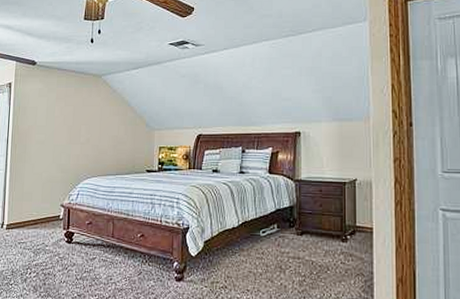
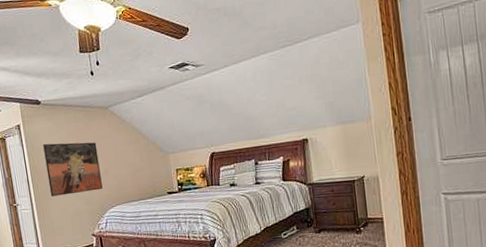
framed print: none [27,104,83,160] -> present [43,142,103,197]

